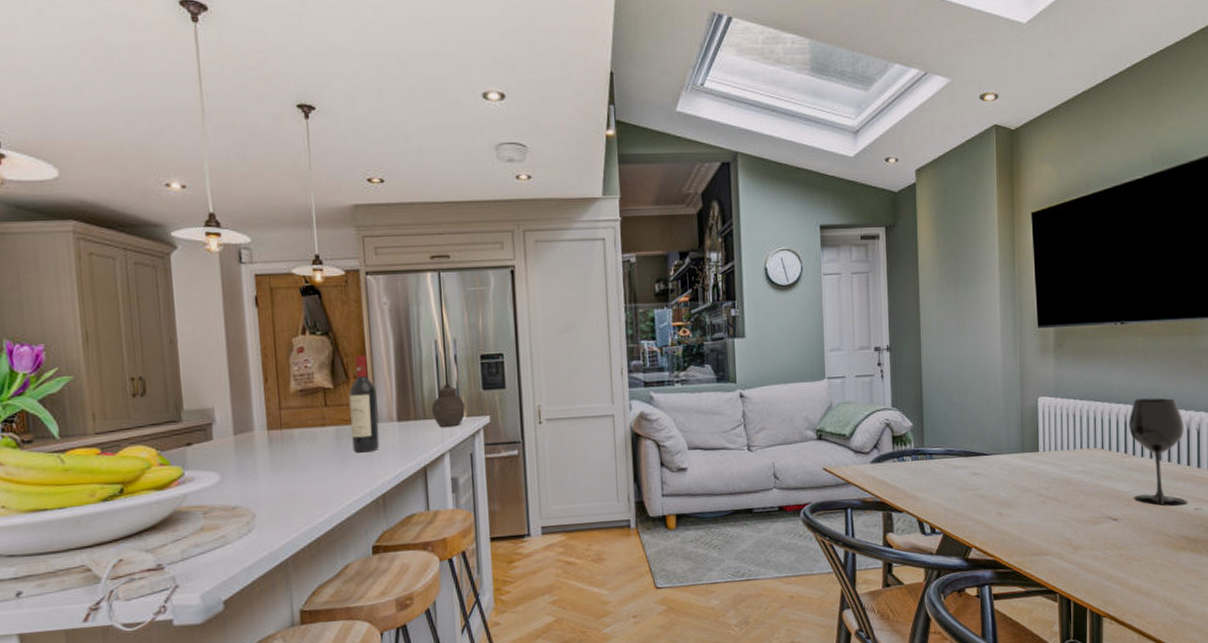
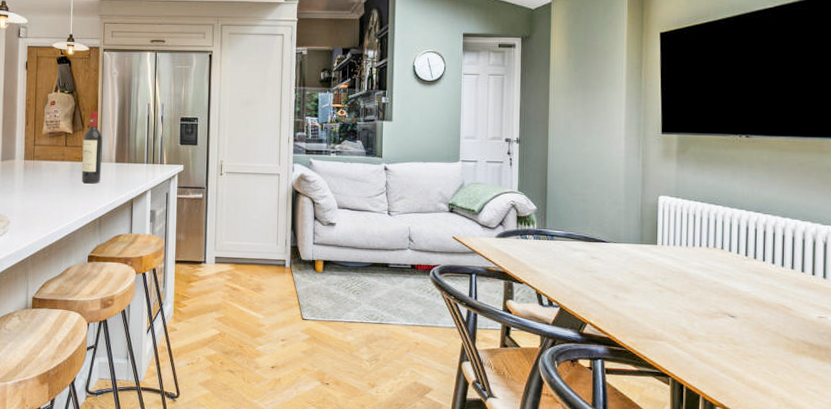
jar: present [431,384,466,428] -> none [140,137,166,171]
wineglass: present [1129,398,1188,506] -> none [751,207,812,312]

